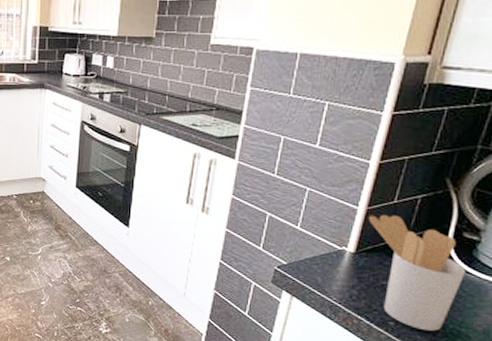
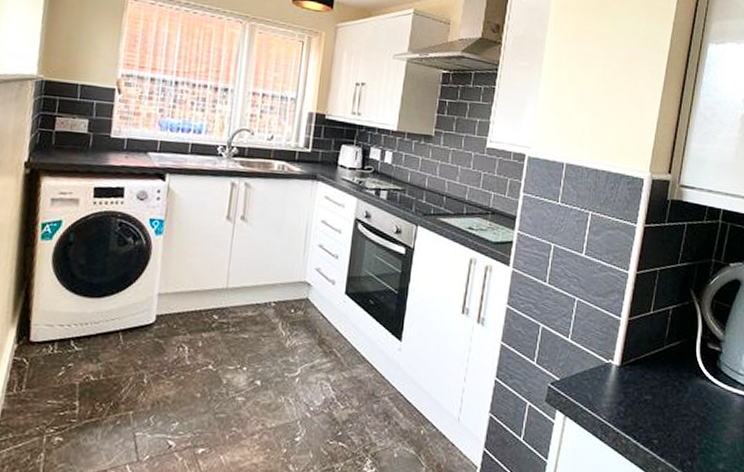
utensil holder: present [369,214,467,331] -> none [631,325,713,448]

